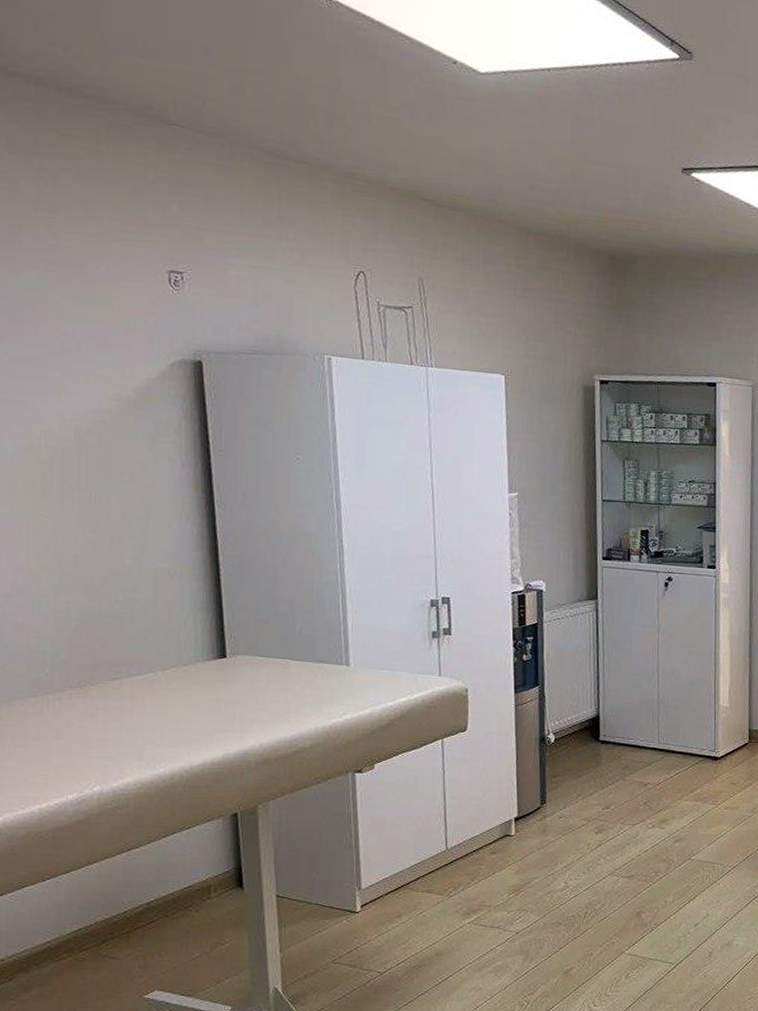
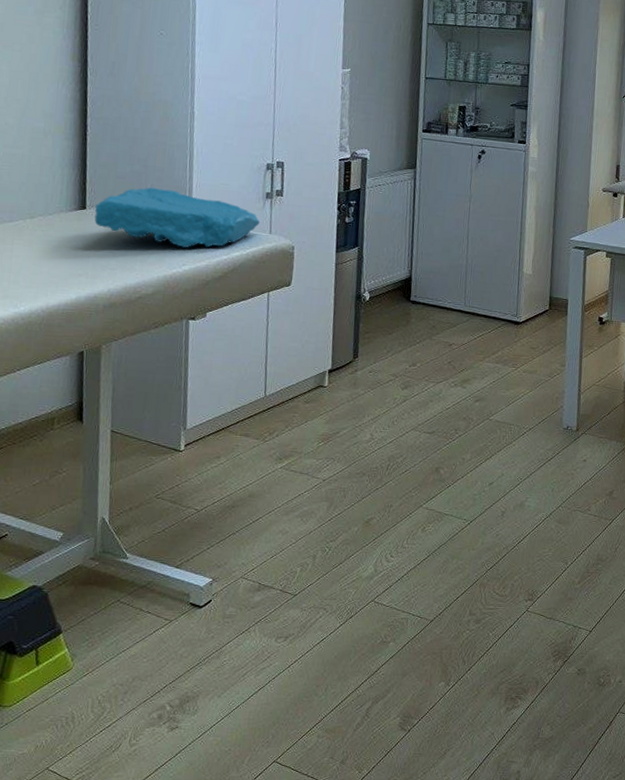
decorative stone: none [236,630,427,695] -> present [94,187,260,248]

